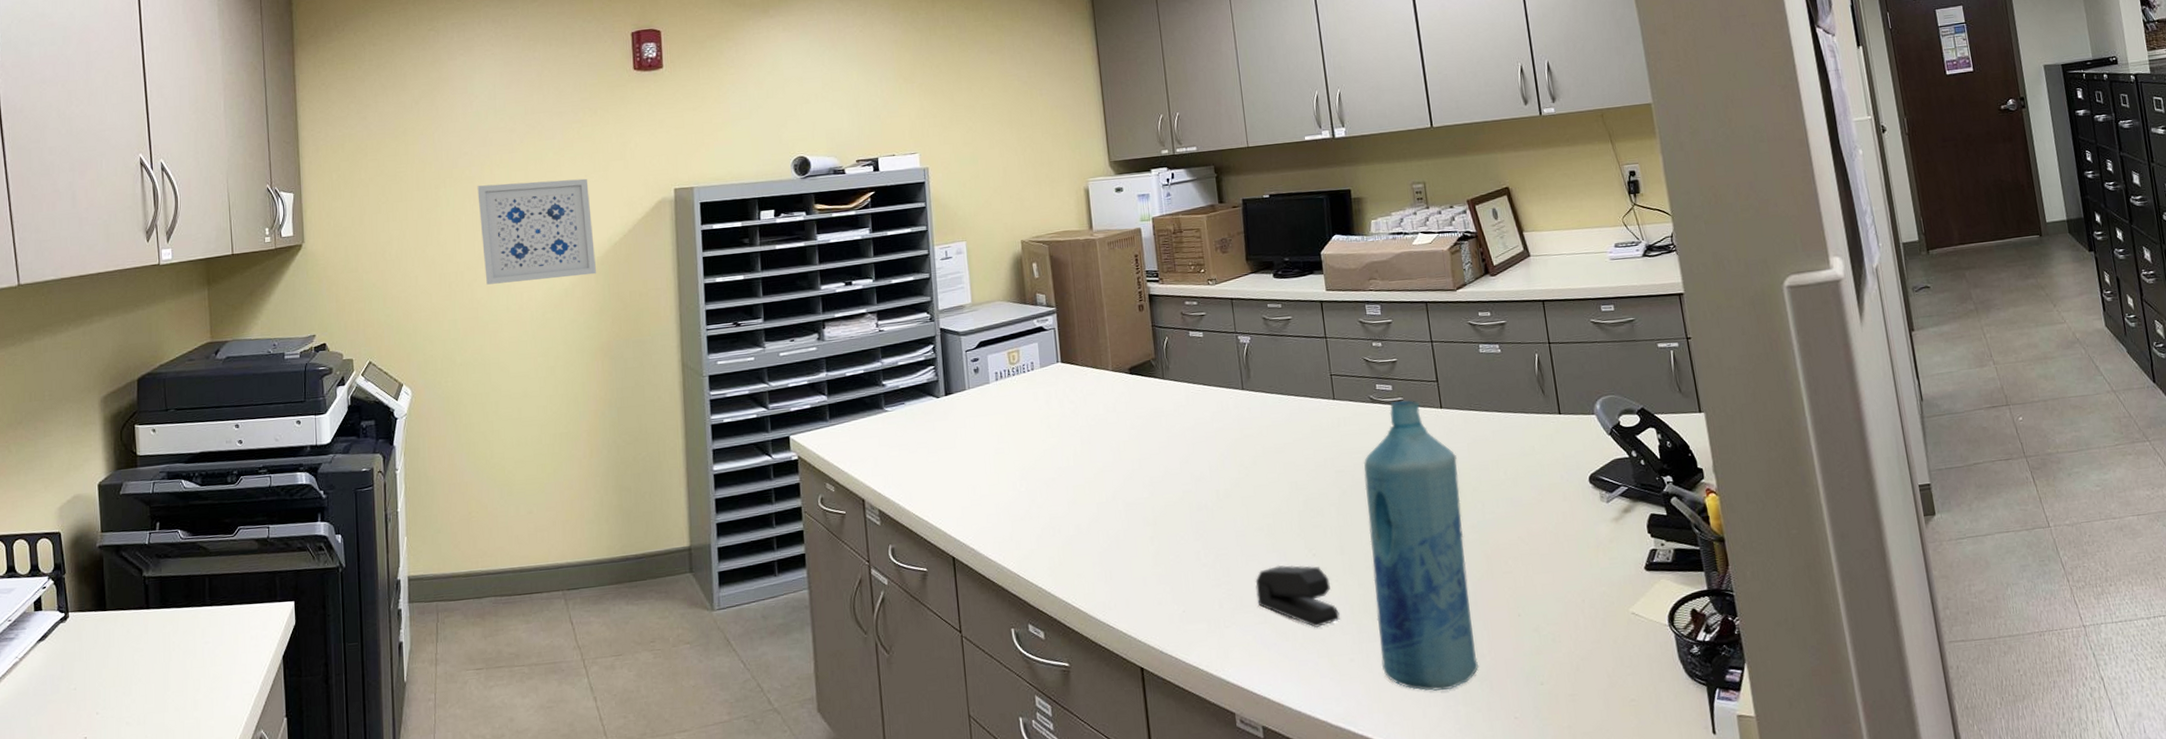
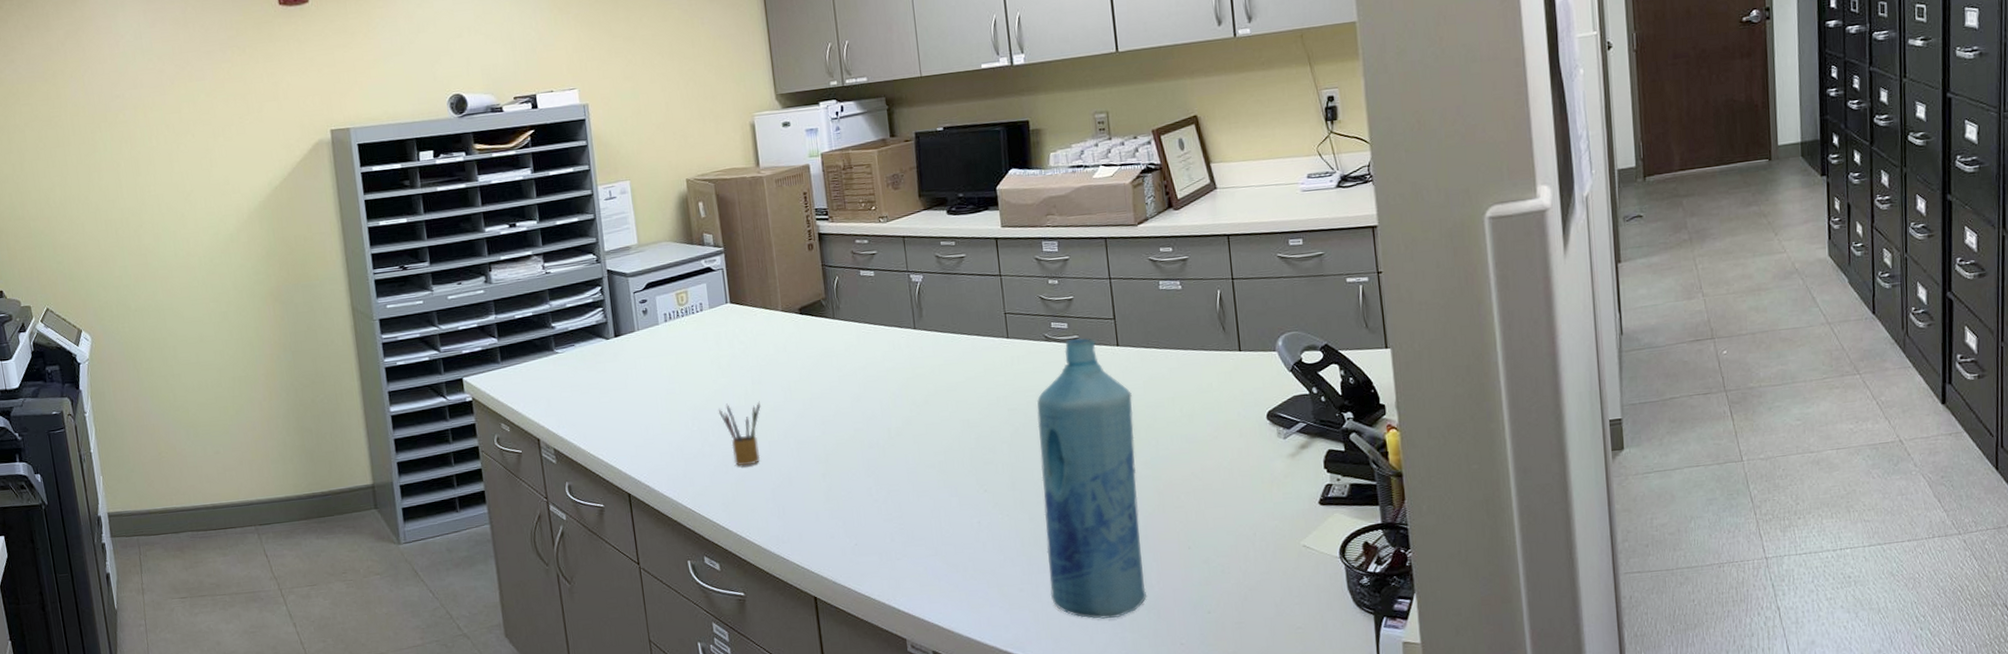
wall art: present [477,178,596,285] -> none [132,120,260,231]
pencil box: none [1046,461,1089,529] -> present [718,401,761,467]
stapler: present [1255,565,1340,628] -> none [926,500,1010,560]

